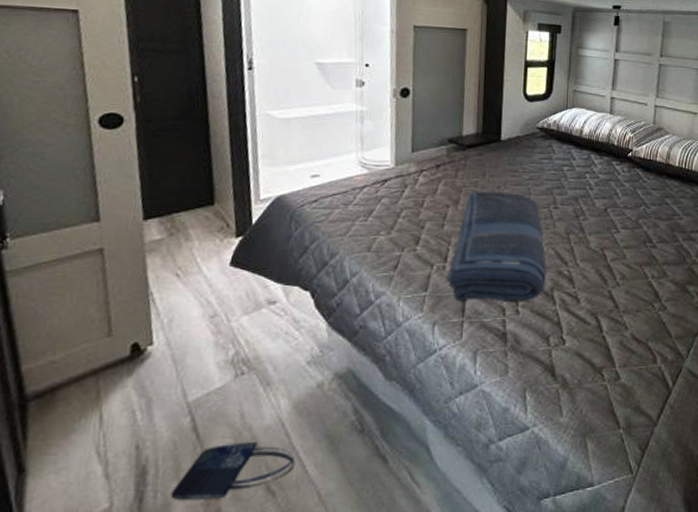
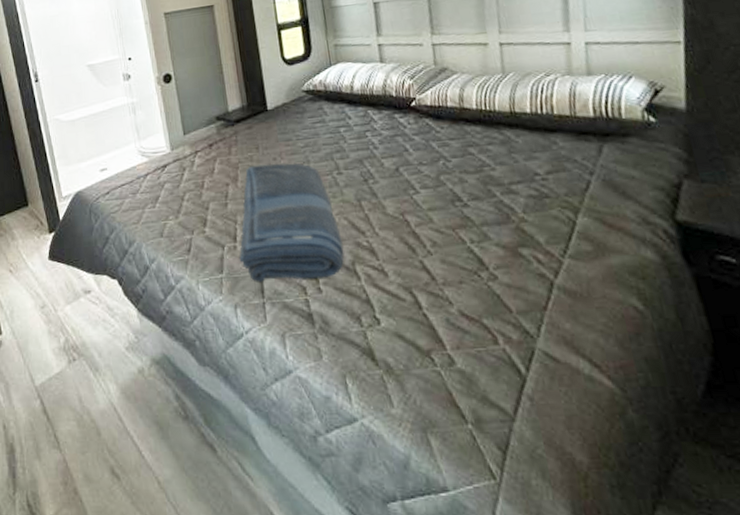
shopping bag: present [170,441,295,501] -> none [35,424,132,478]

